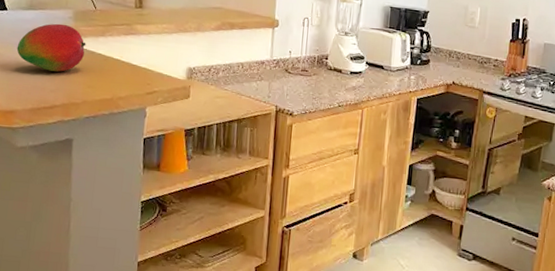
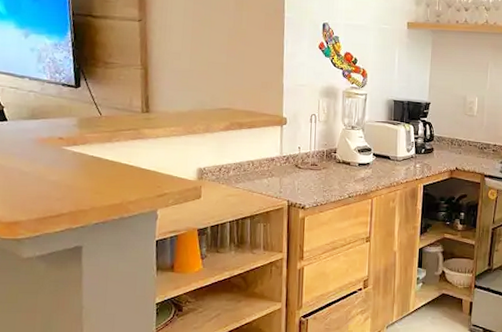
fruit: present [16,23,86,72] -> none [19,131,93,180]

